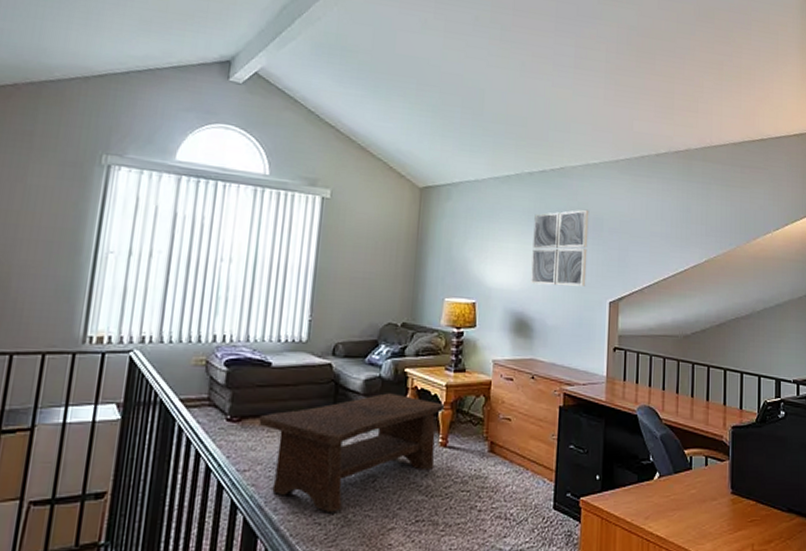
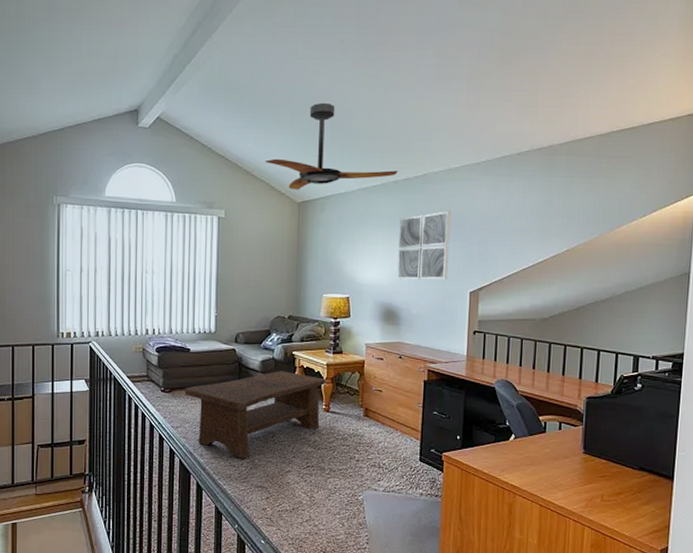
ceiling fan: none [383,78,534,173] -> present [265,102,398,190]

